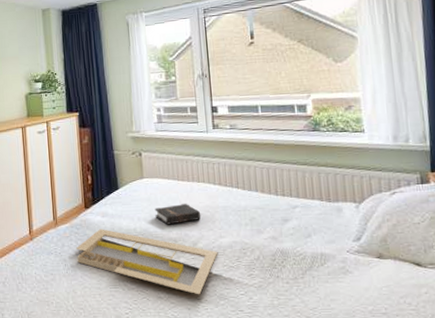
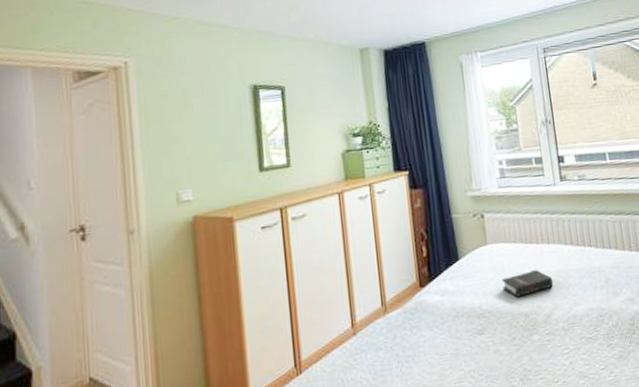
serving tray: present [76,229,218,295] -> none [411,310,574,377]

